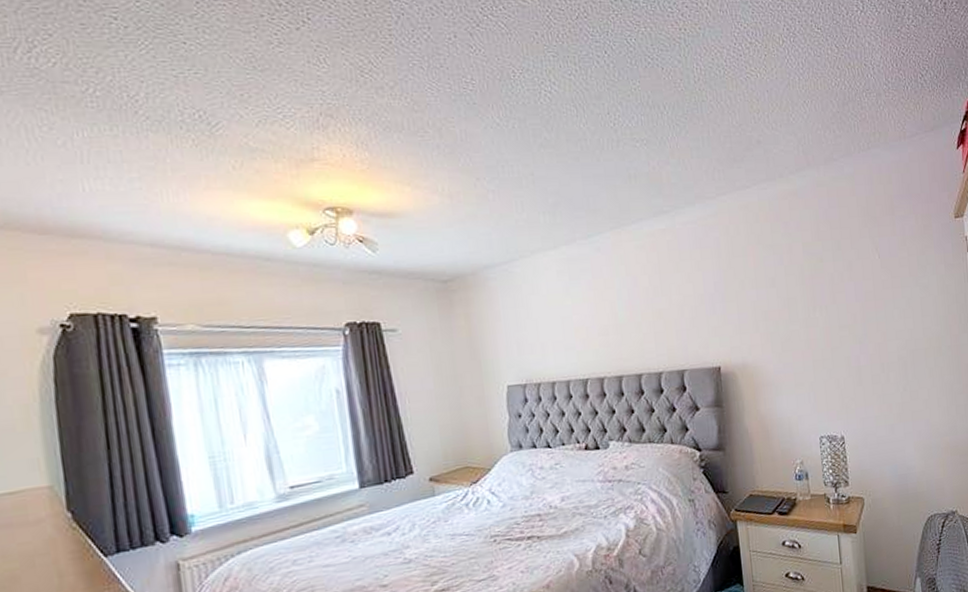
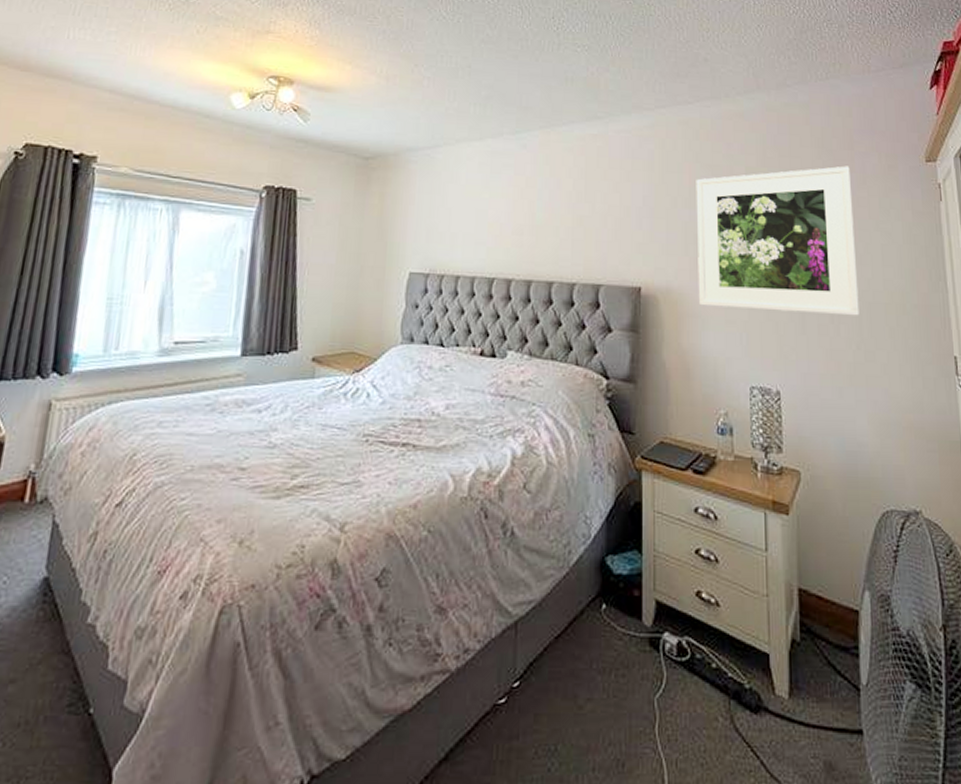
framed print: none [759,230,905,375] -> present [696,166,860,316]

